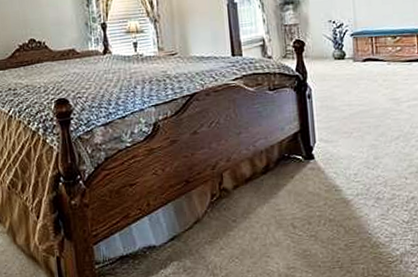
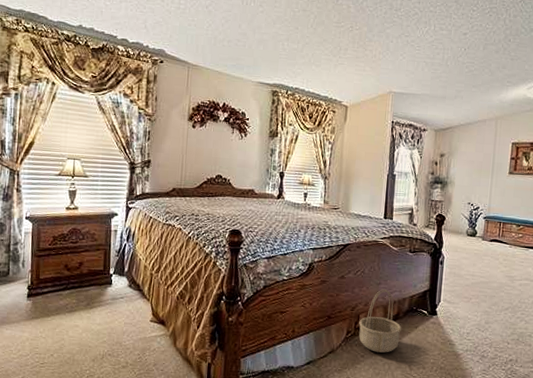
basket: none [223,139,275,214] -> present [359,289,402,353]

